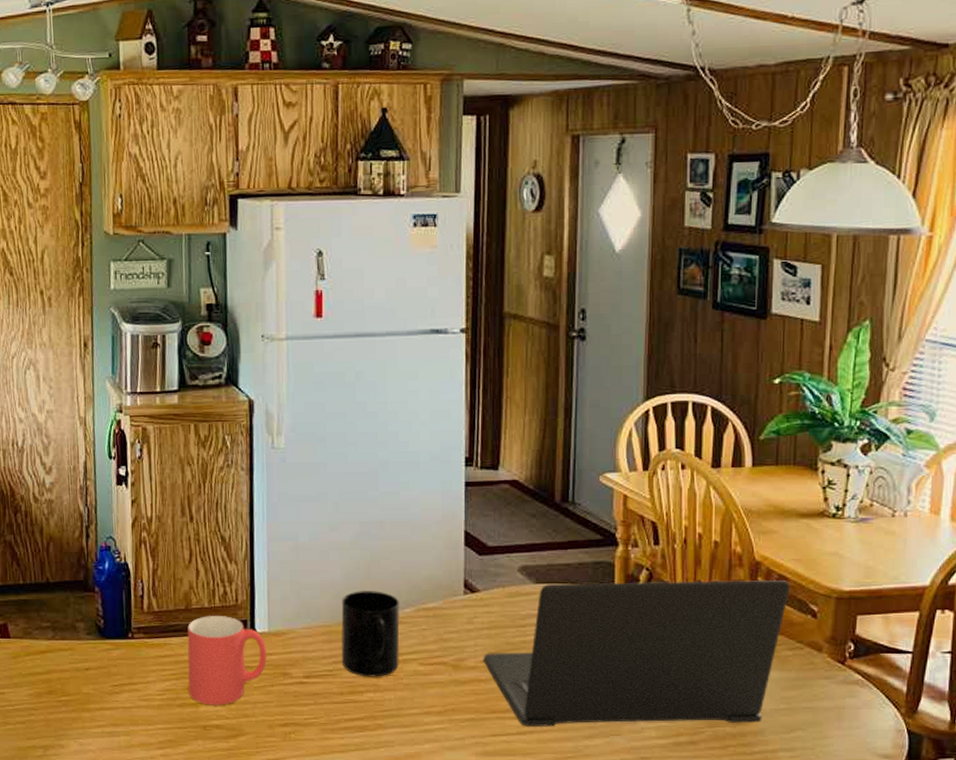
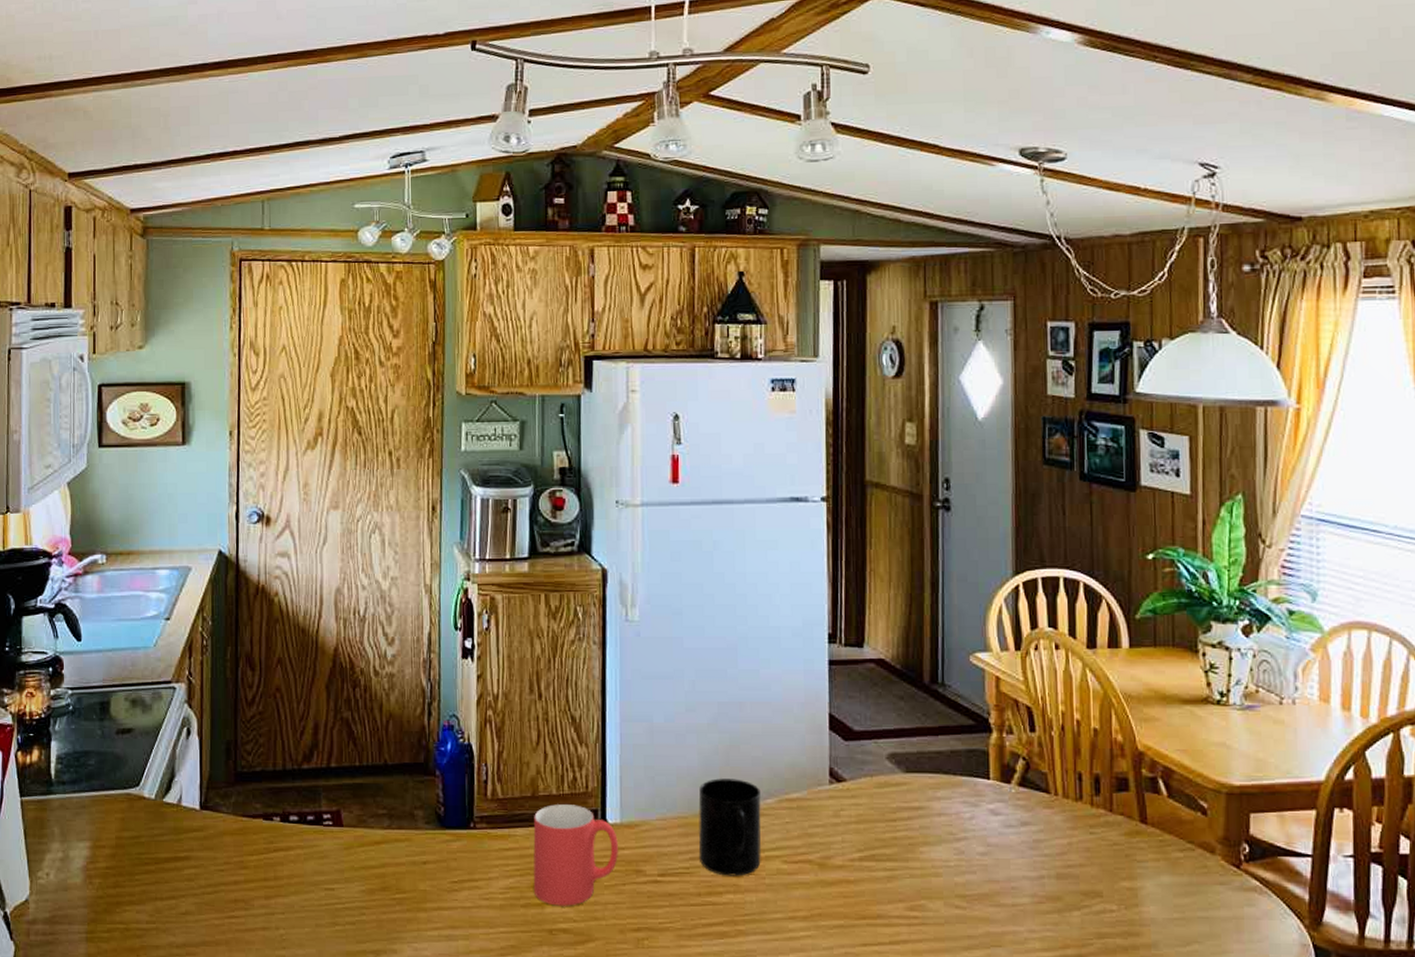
laptop: present [483,580,790,727] -> none [851,772,1177,936]

